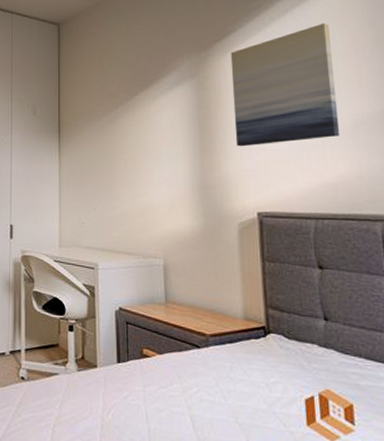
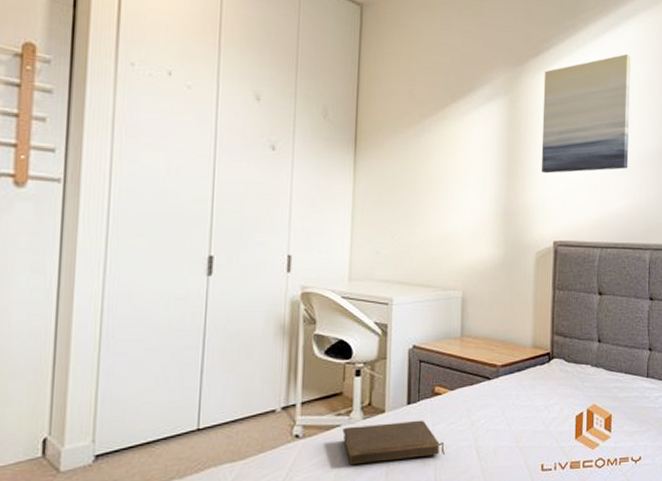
book: none [60,376,157,417] -> present [342,420,445,464]

